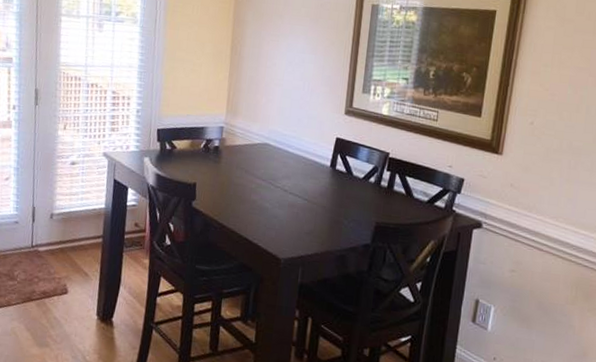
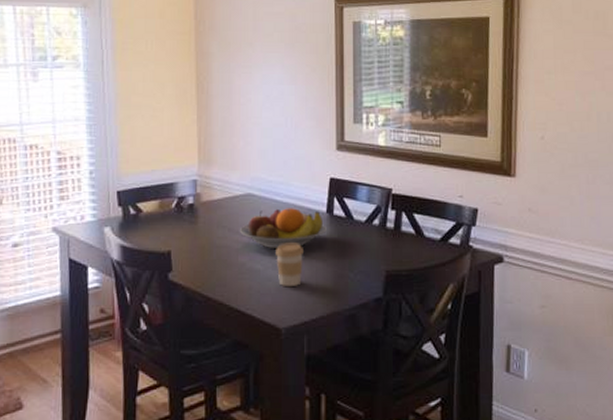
fruit bowl: none [255,158,329,193] -> present [240,208,327,250]
coffee cup: none [282,188,307,225] -> present [276,243,303,286]

